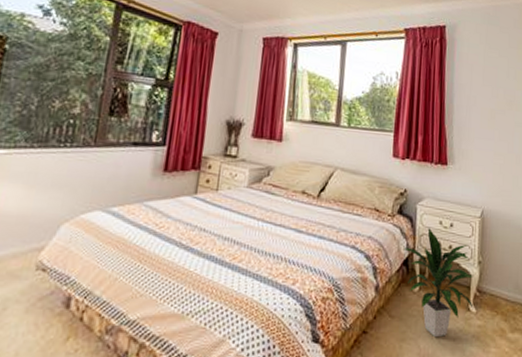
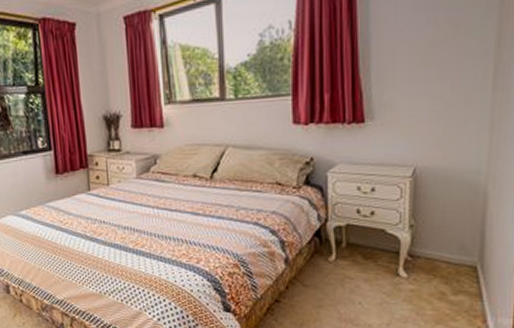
indoor plant: present [403,228,474,337] -> none [314,196,404,302]

